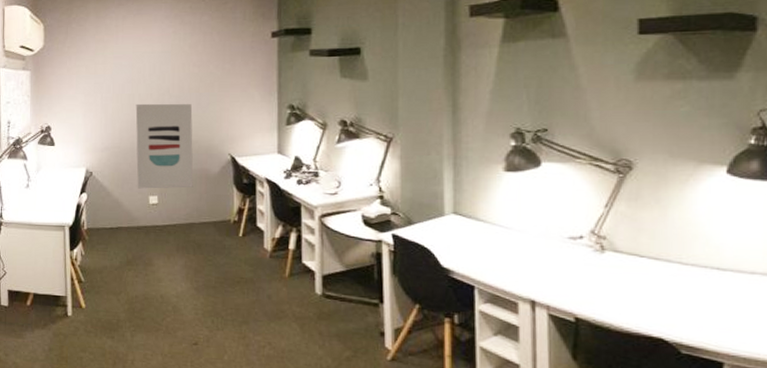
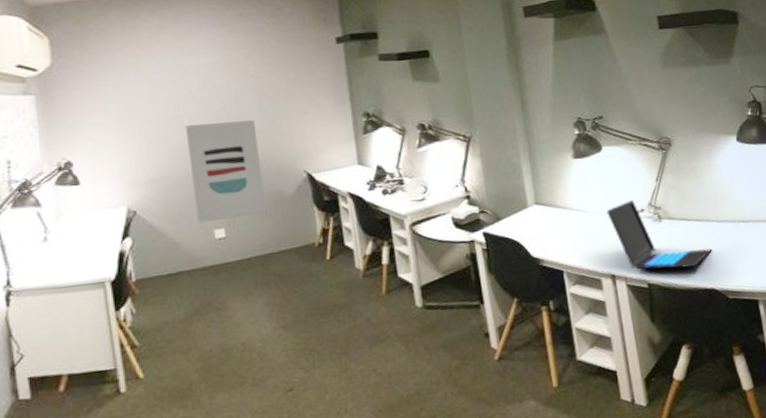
laptop: none [536,224,668,310] -> present [606,200,712,270]

